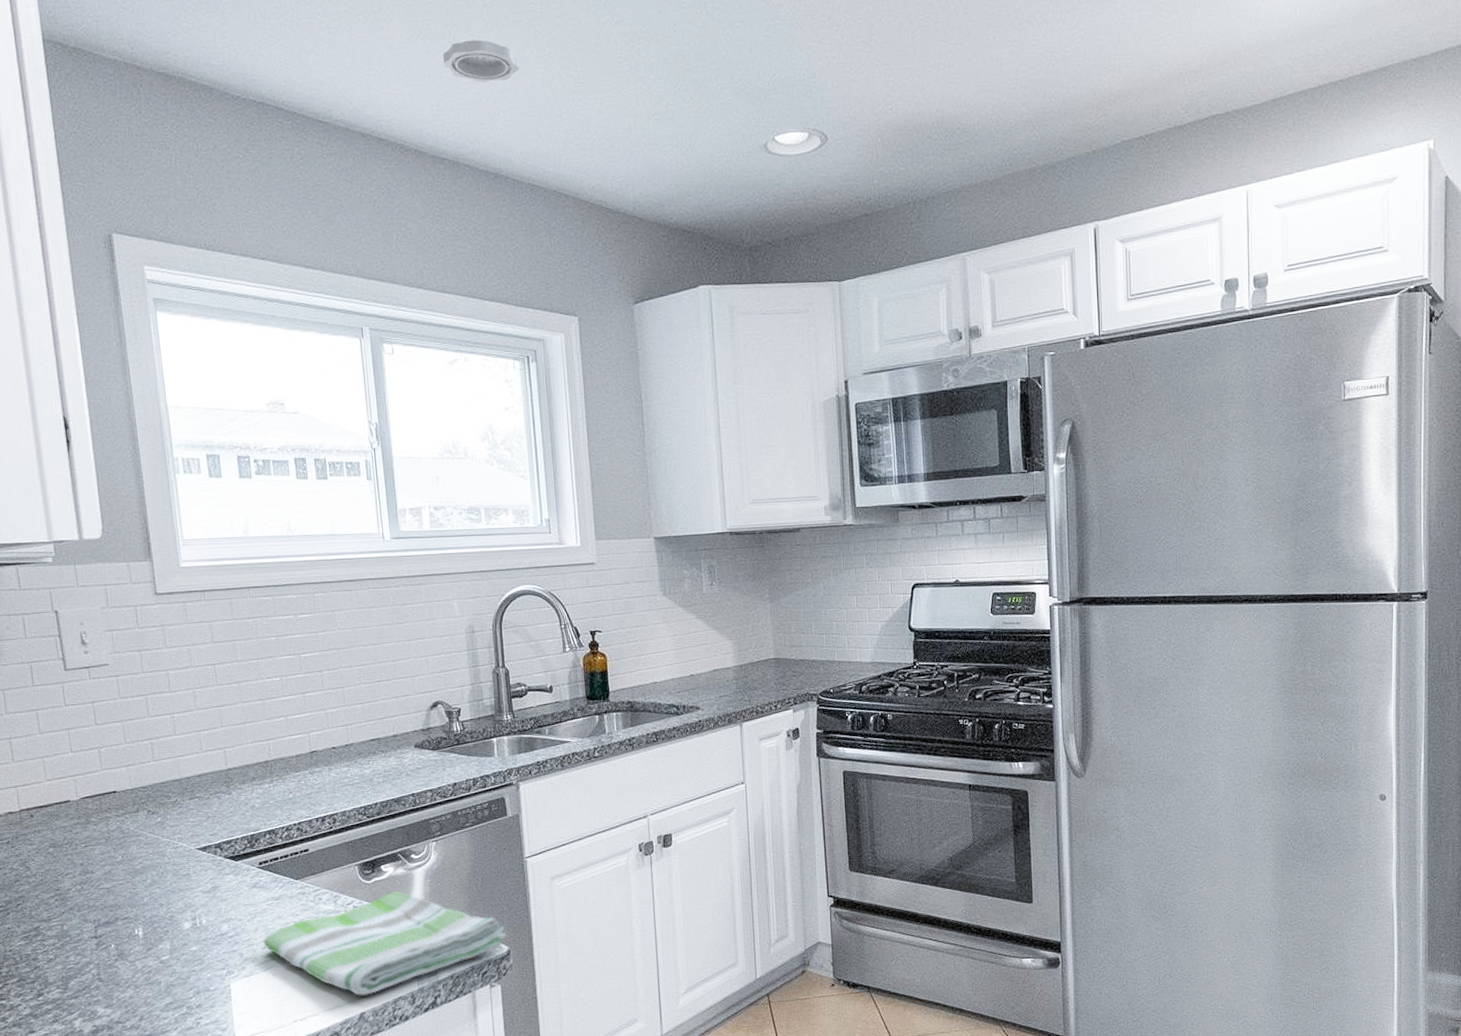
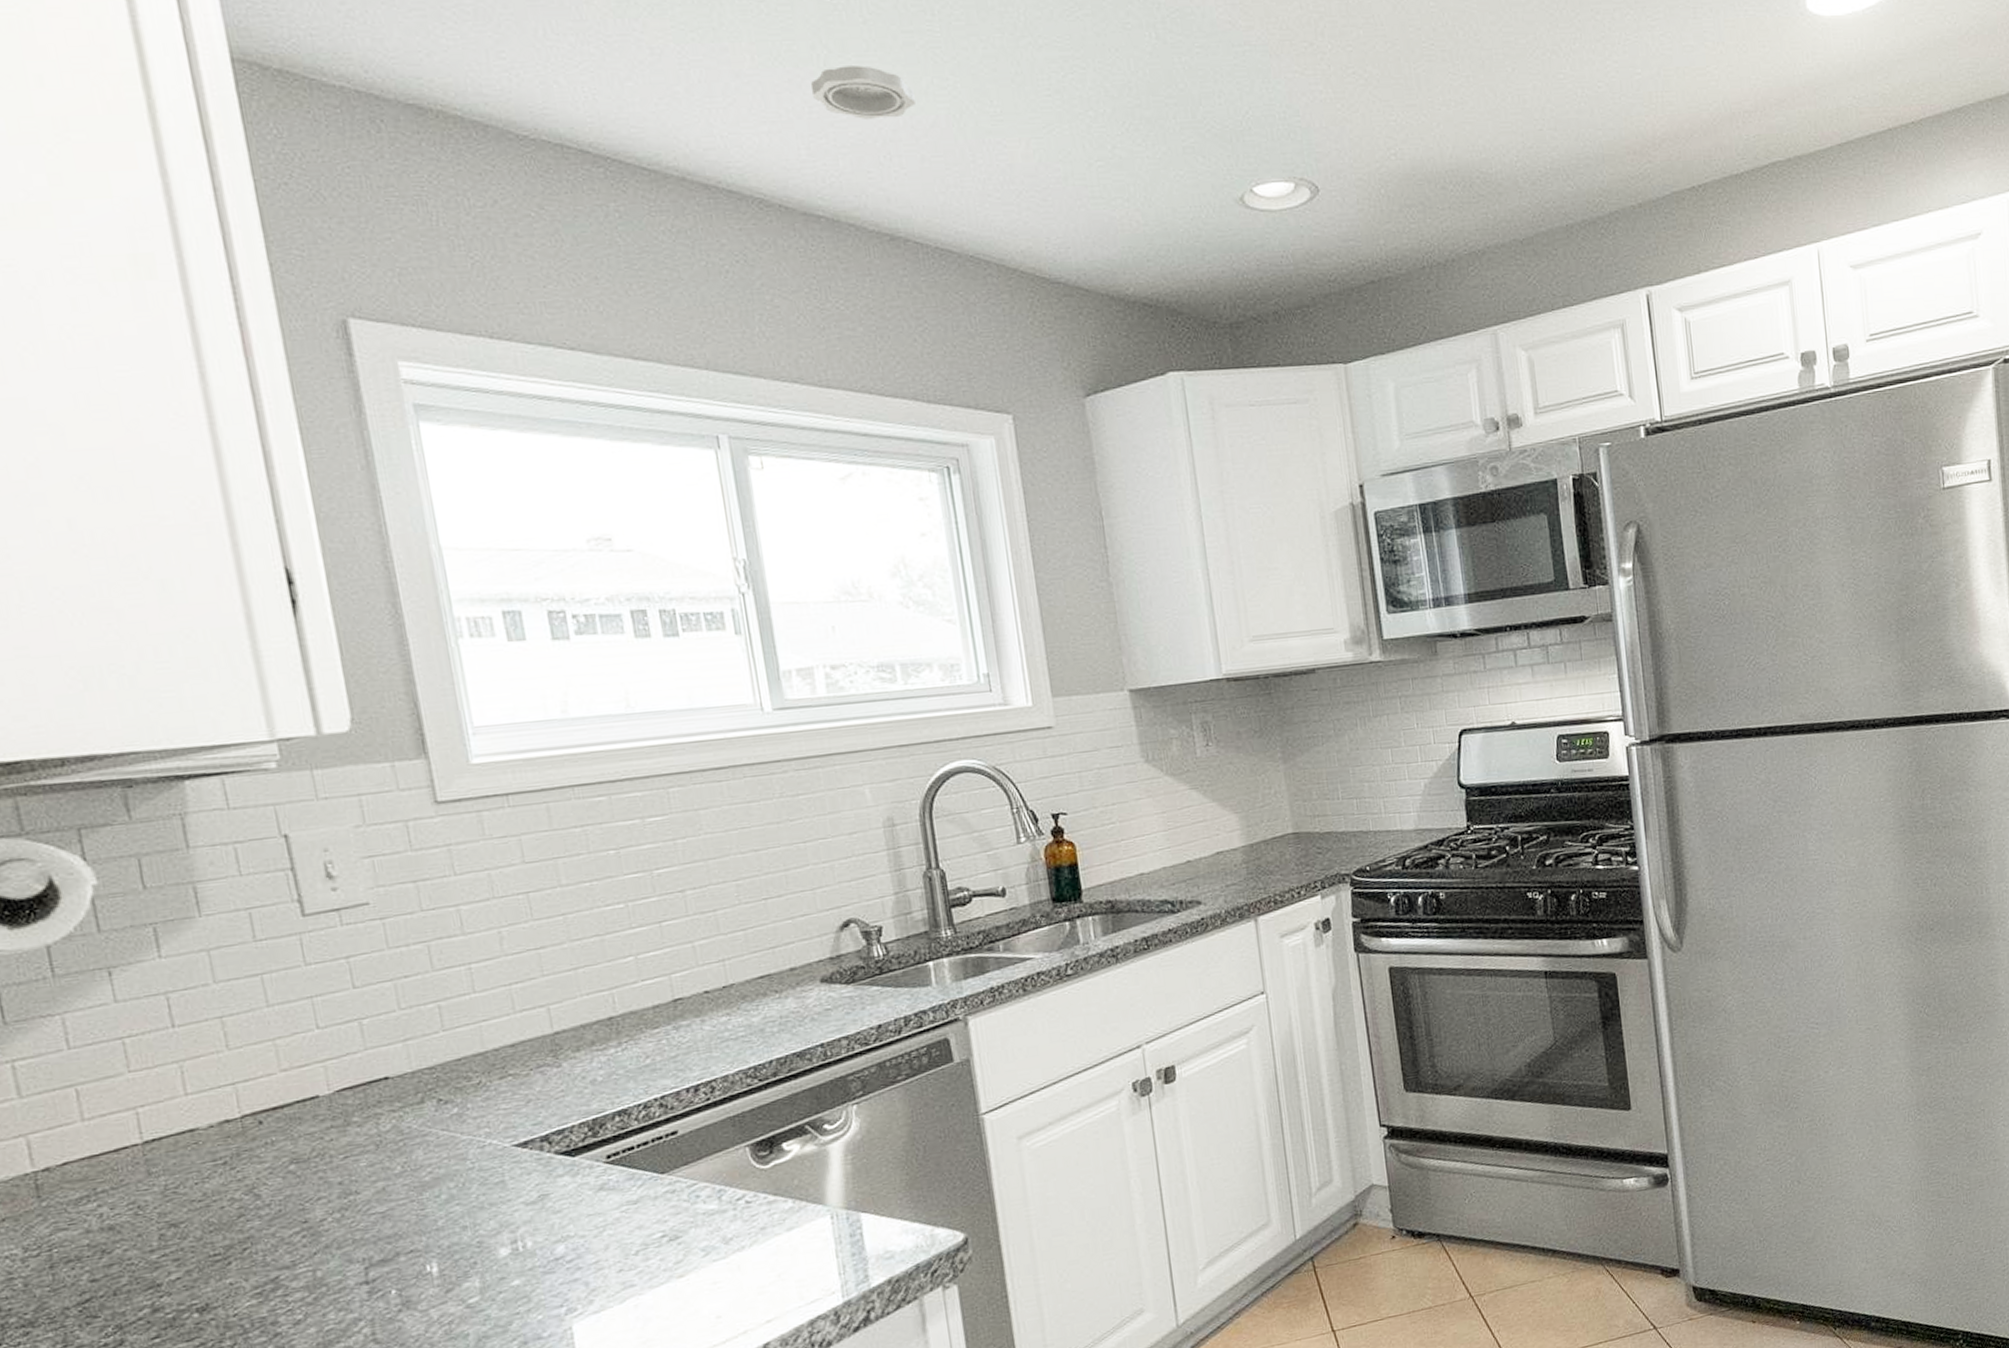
dish towel: present [263,891,506,996] -> none [618,1174,962,1321]

